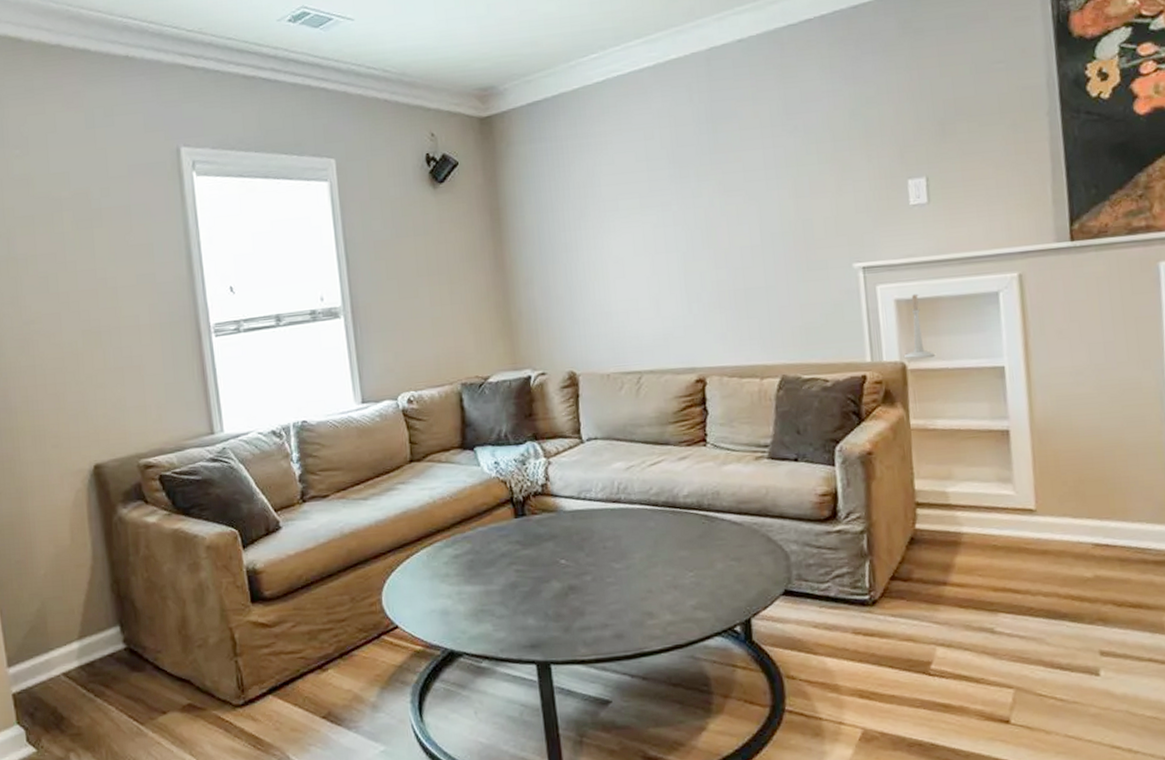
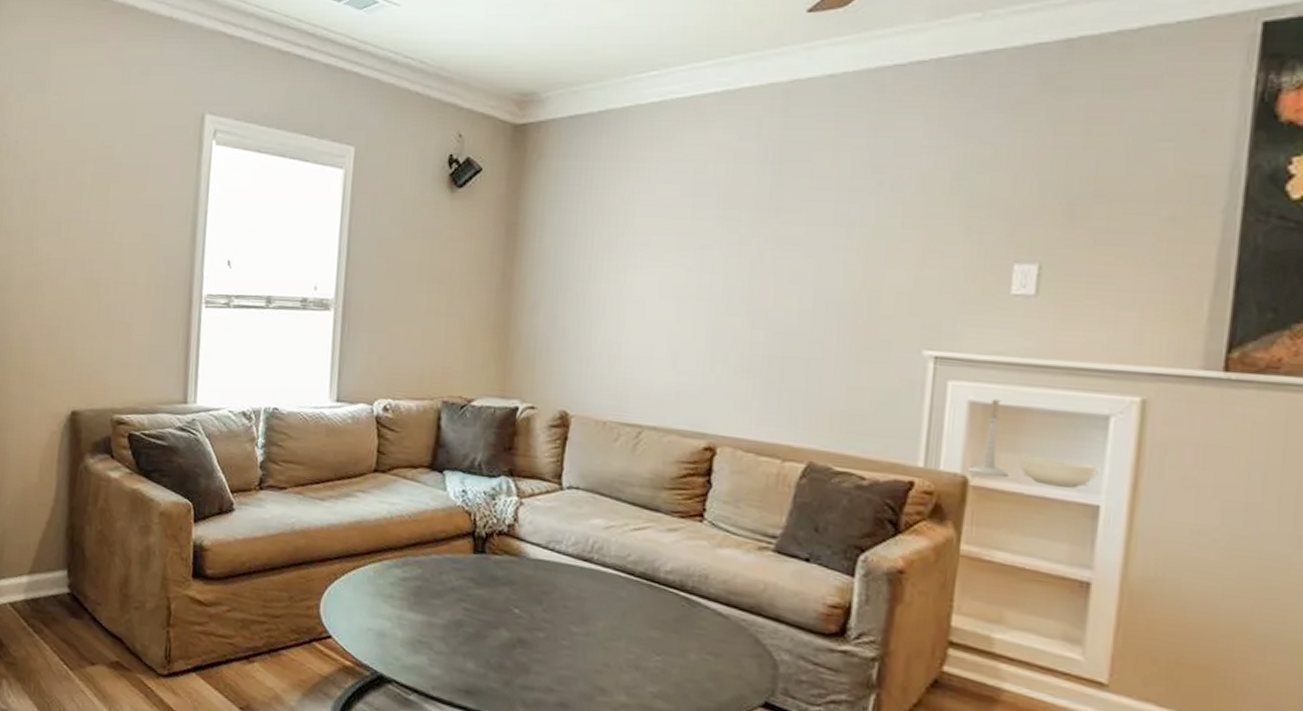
bowl: none [940,333,1000,358] -> present [1019,455,1101,489]

